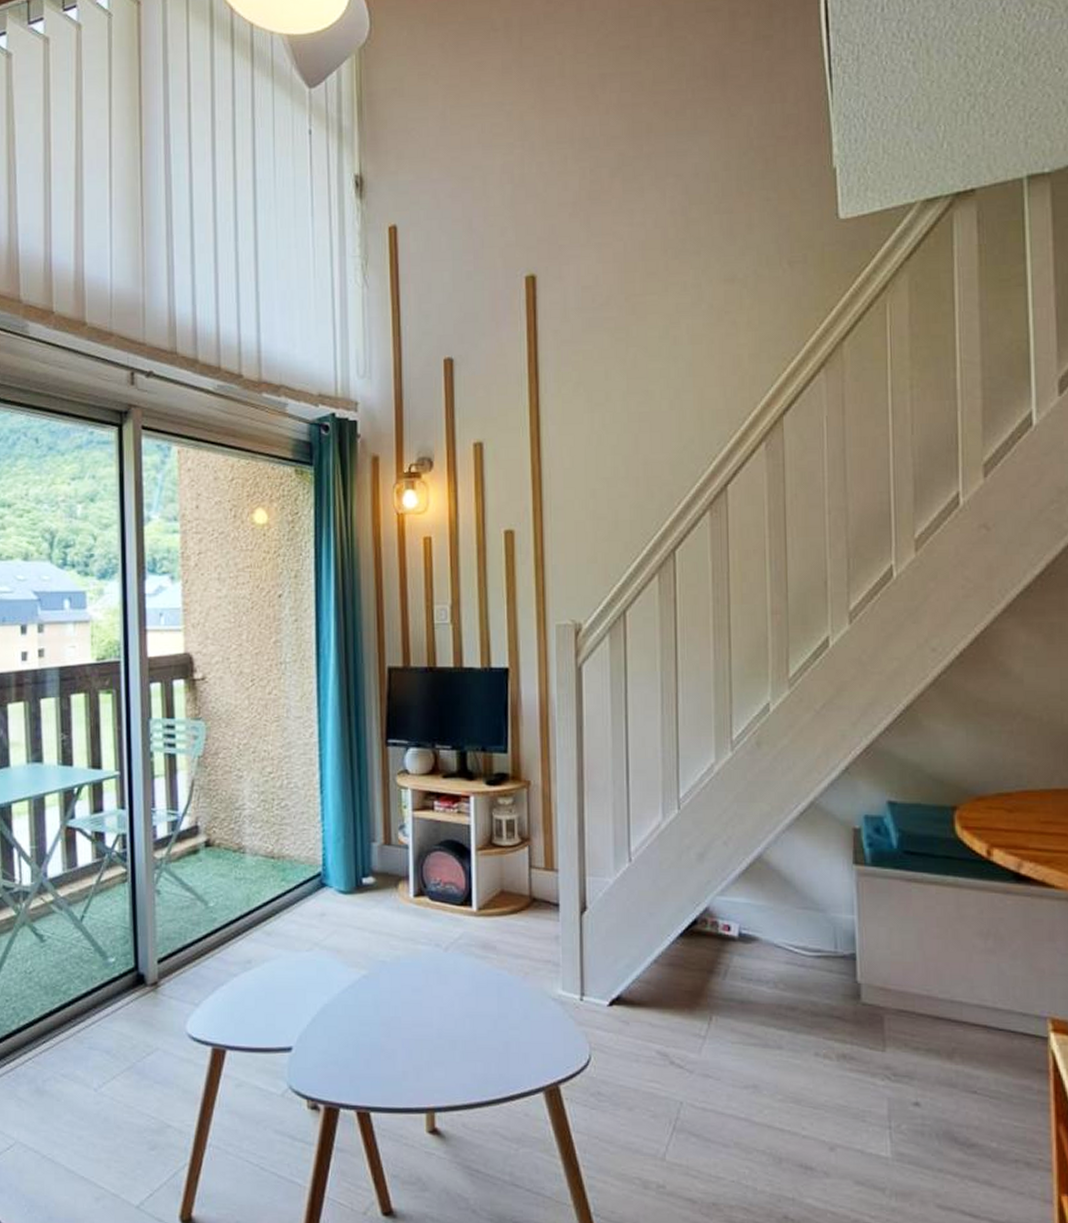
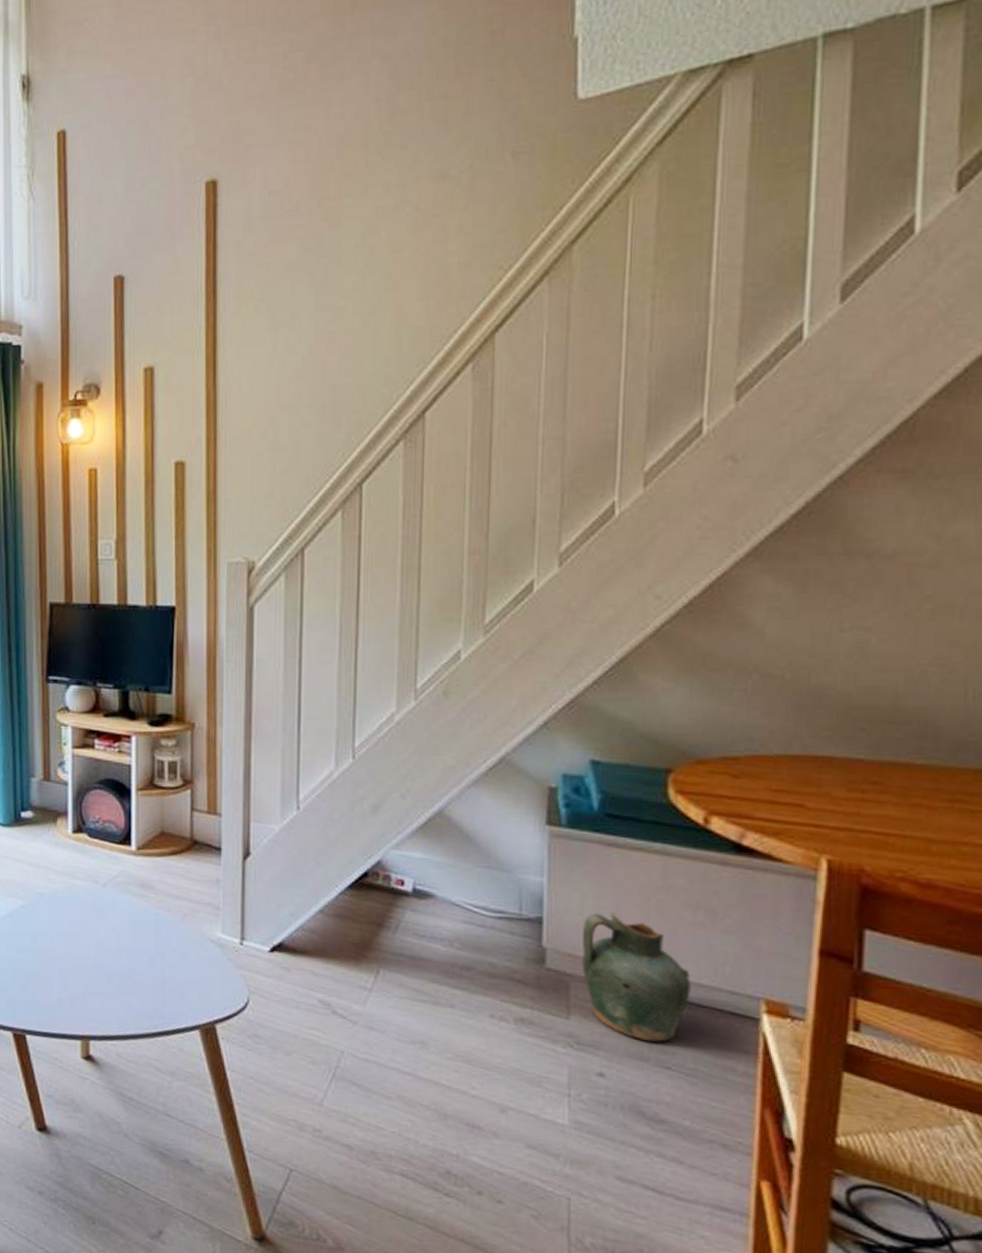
ceramic jug: none [892,943,988,1067] -> present [582,911,691,1042]

